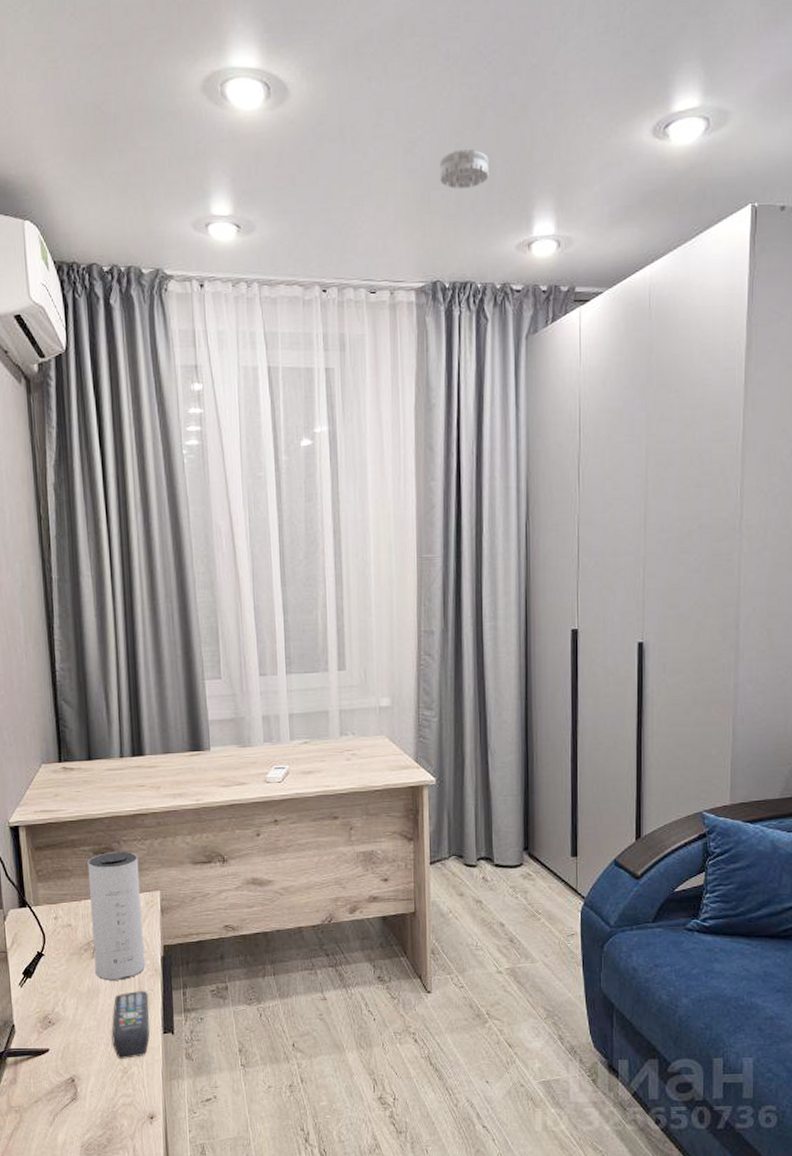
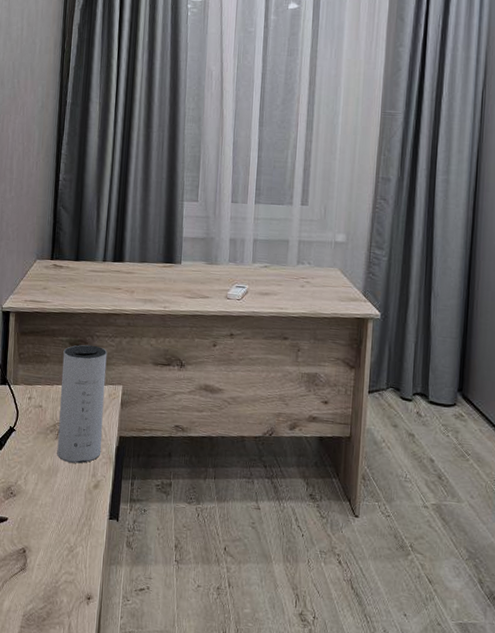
remote control: present [112,991,150,1059] -> none [63,475,101,538]

